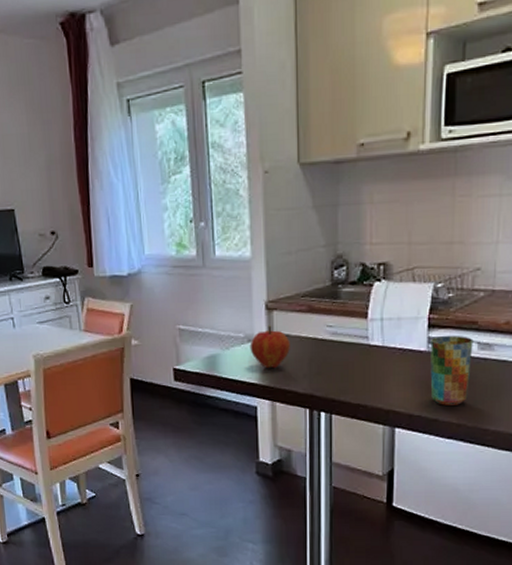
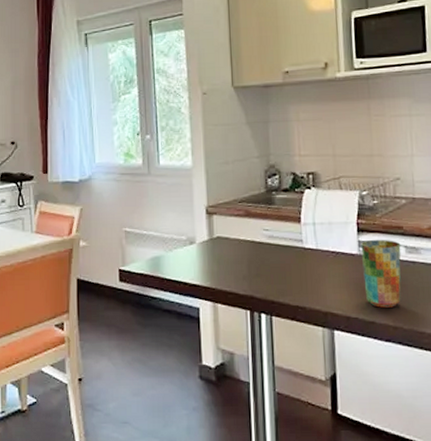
fruit: present [250,325,290,369] -> none [192,228,230,271]

